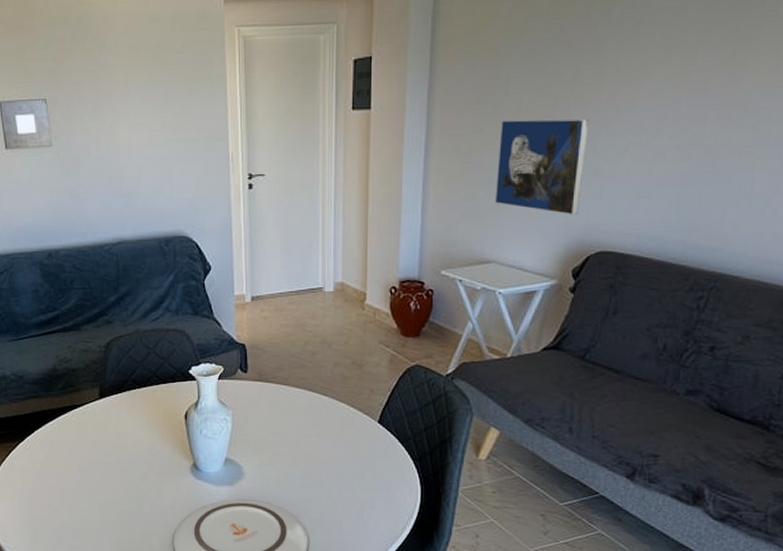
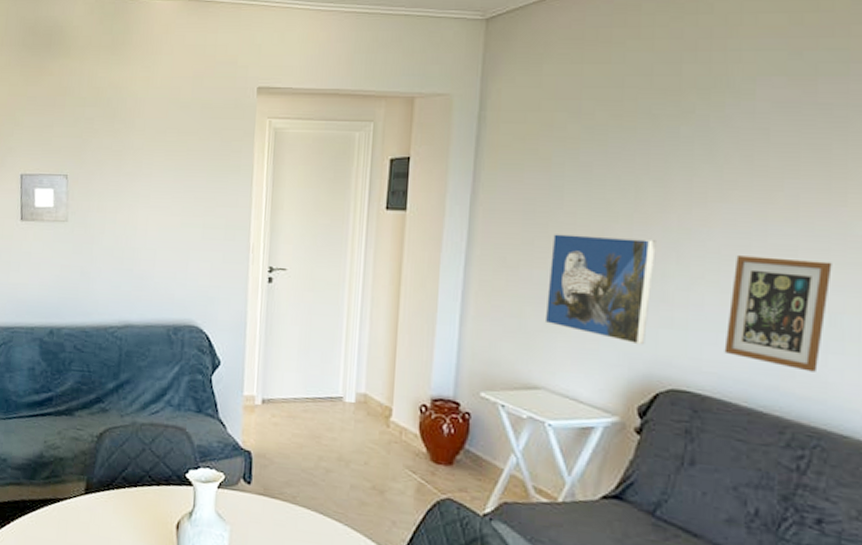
picture frame: none [643,126,733,225] -> present [724,255,832,372]

